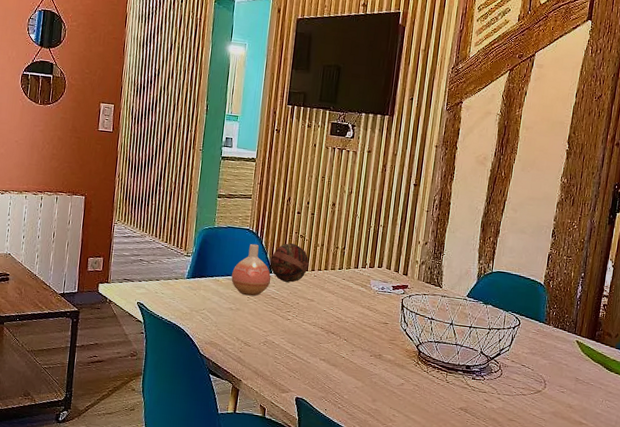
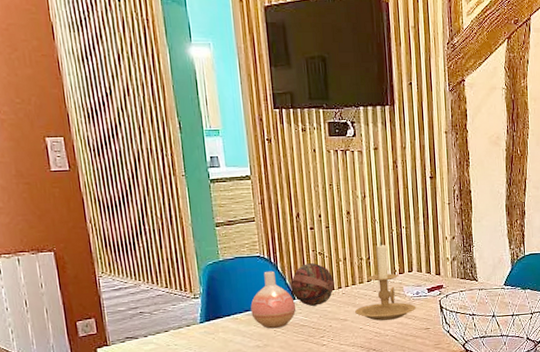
candle holder: none [322,235,379,309] -> present [355,242,416,321]

